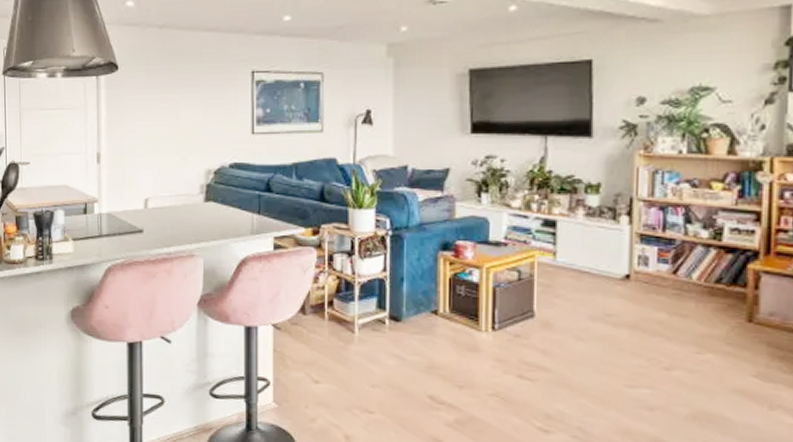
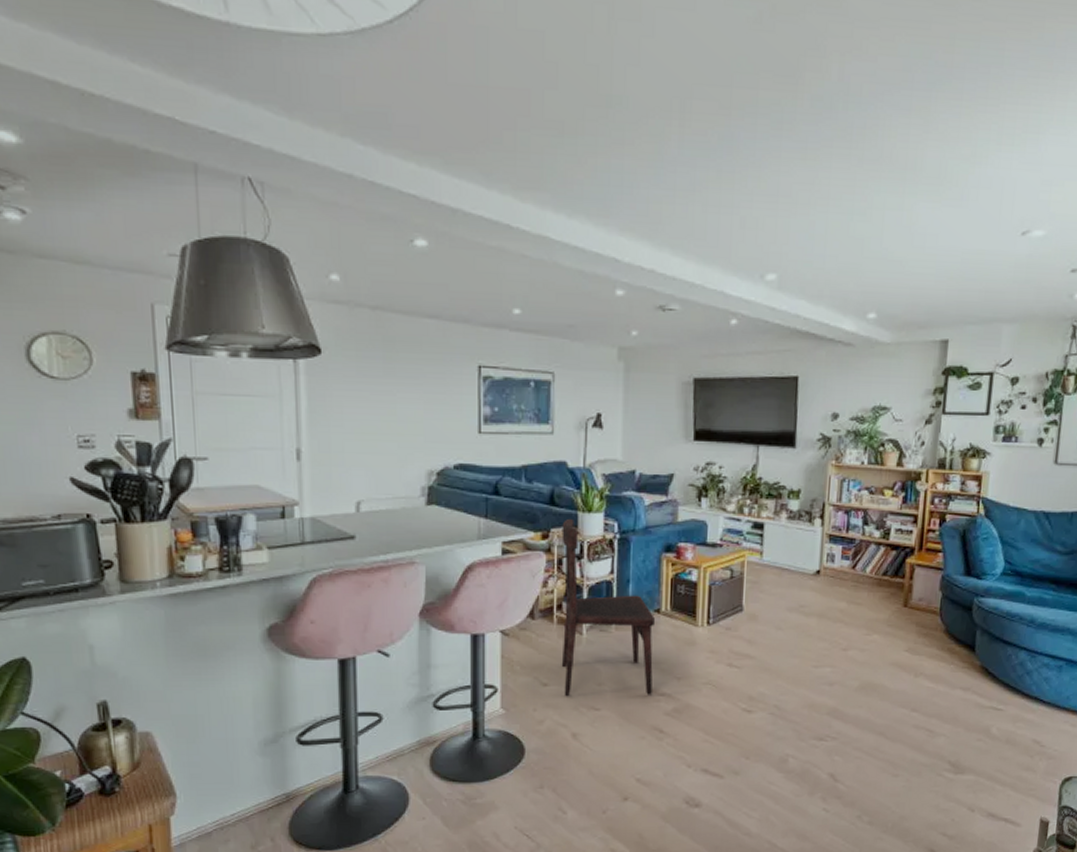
dining chair: none [332,215,433,403] -> present [561,519,656,697]

